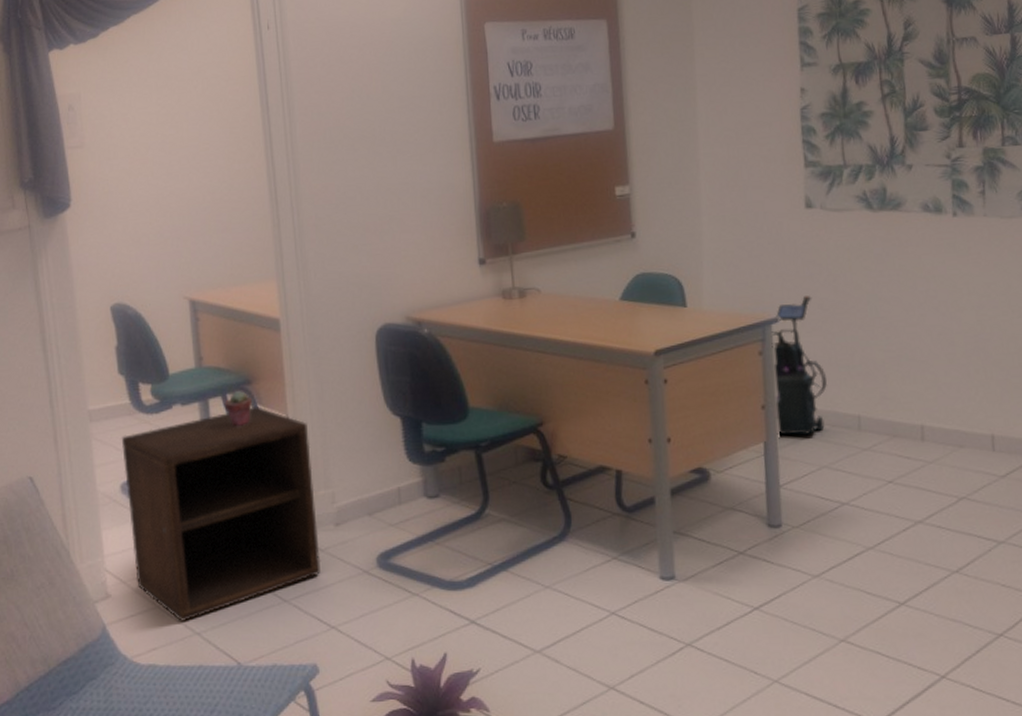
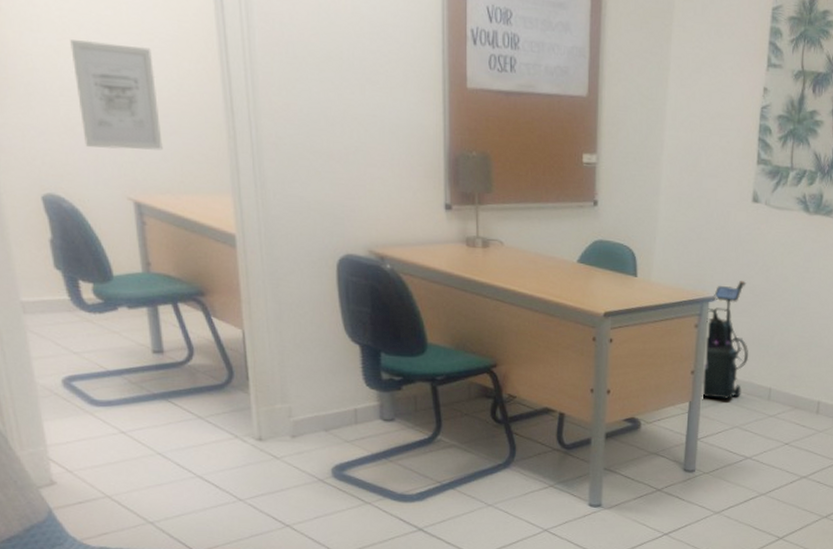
nightstand: present [121,405,321,621] -> none [60,317,277,511]
wall art: none [140,156,215,256] -> present [70,40,163,150]
potted succulent: present [224,391,252,426] -> none [175,301,205,336]

